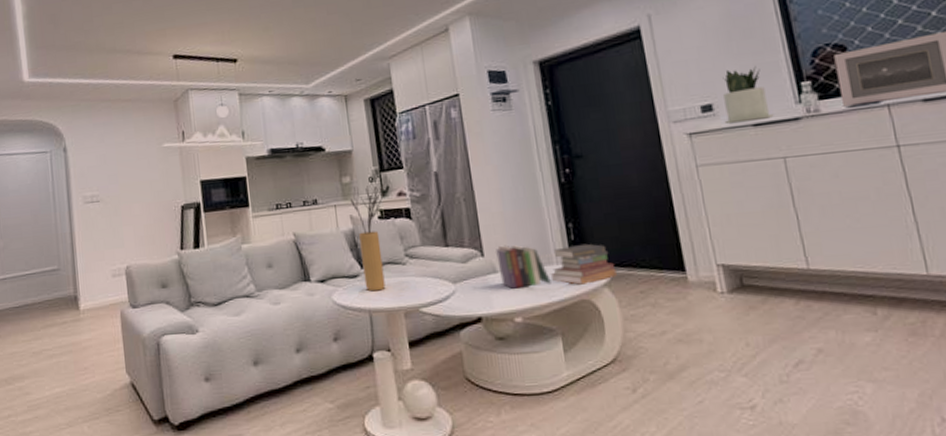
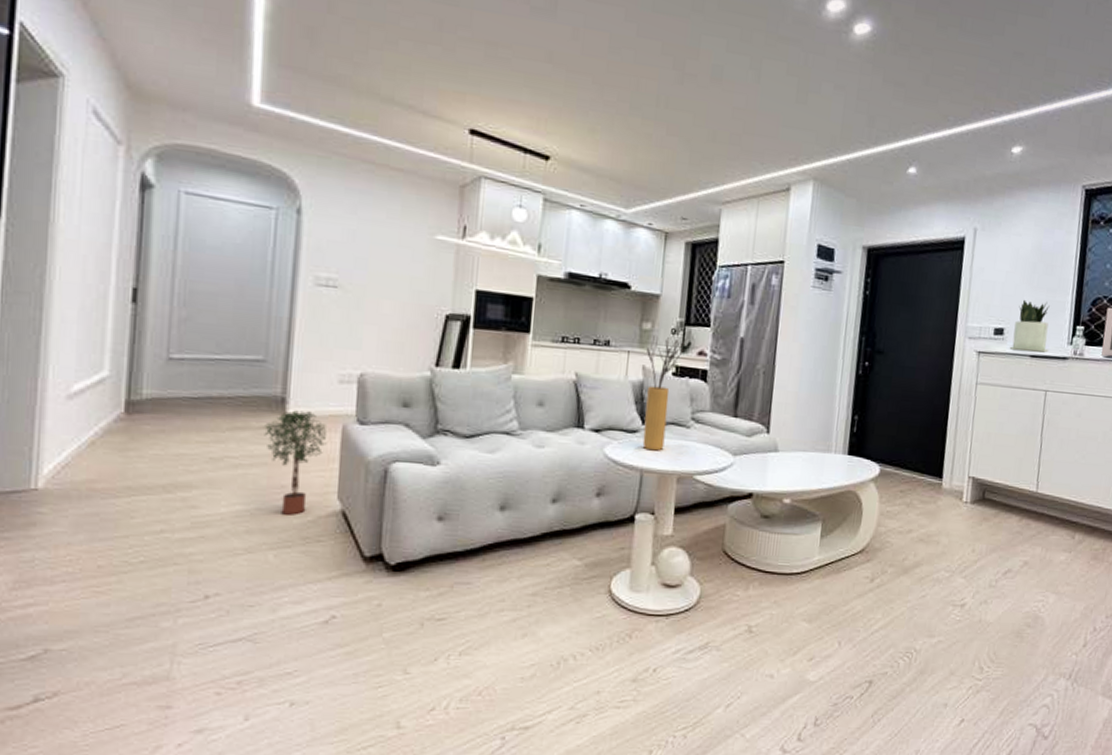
potted tree: none [66,304,112,392] -> present [264,410,328,515]
books: present [496,245,551,289] -> none [780,425,826,471]
books: present [550,243,617,285] -> none [826,437,885,477]

